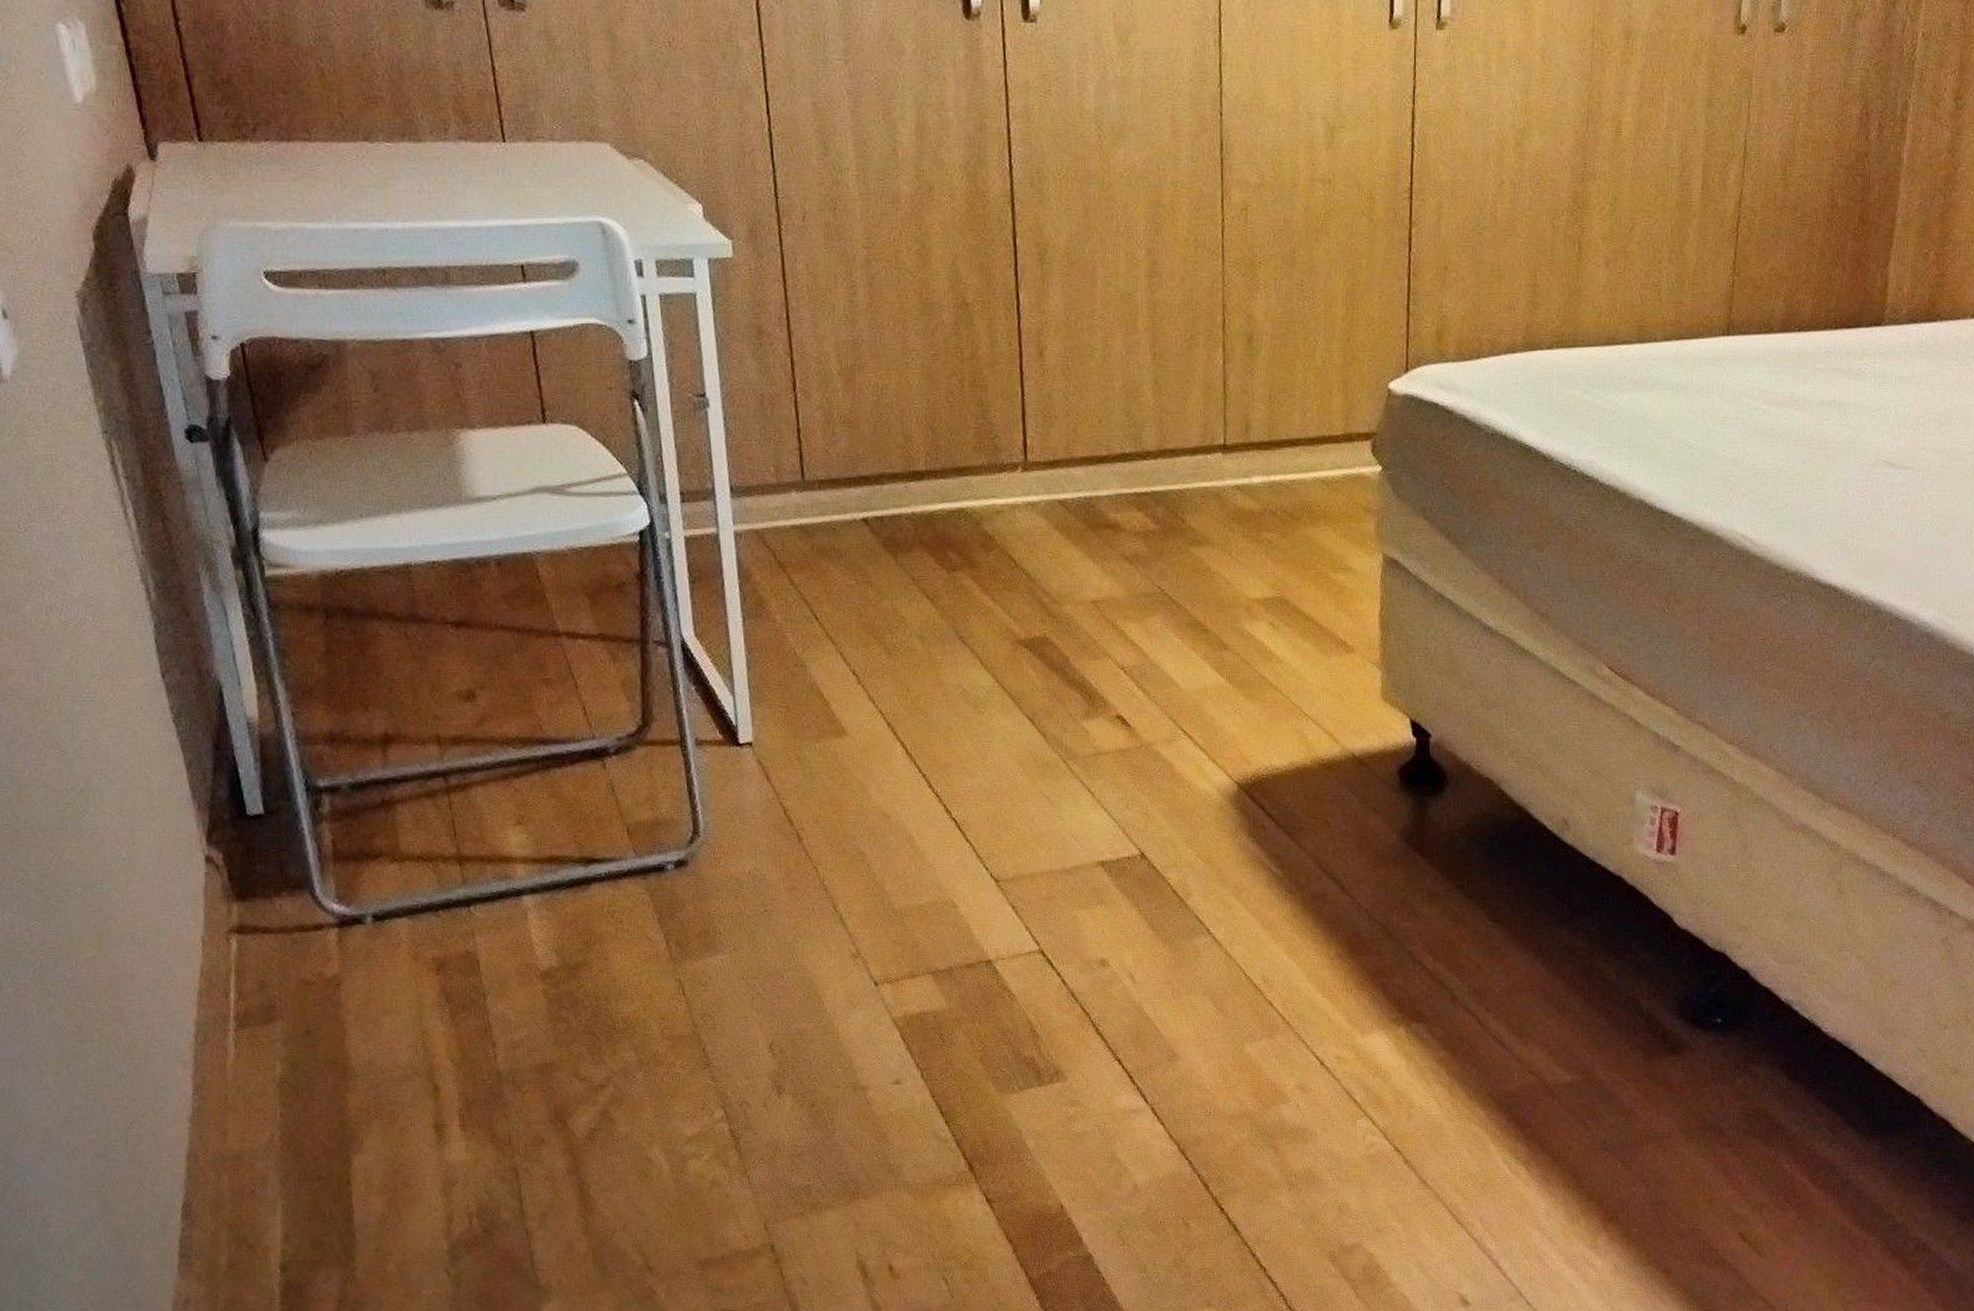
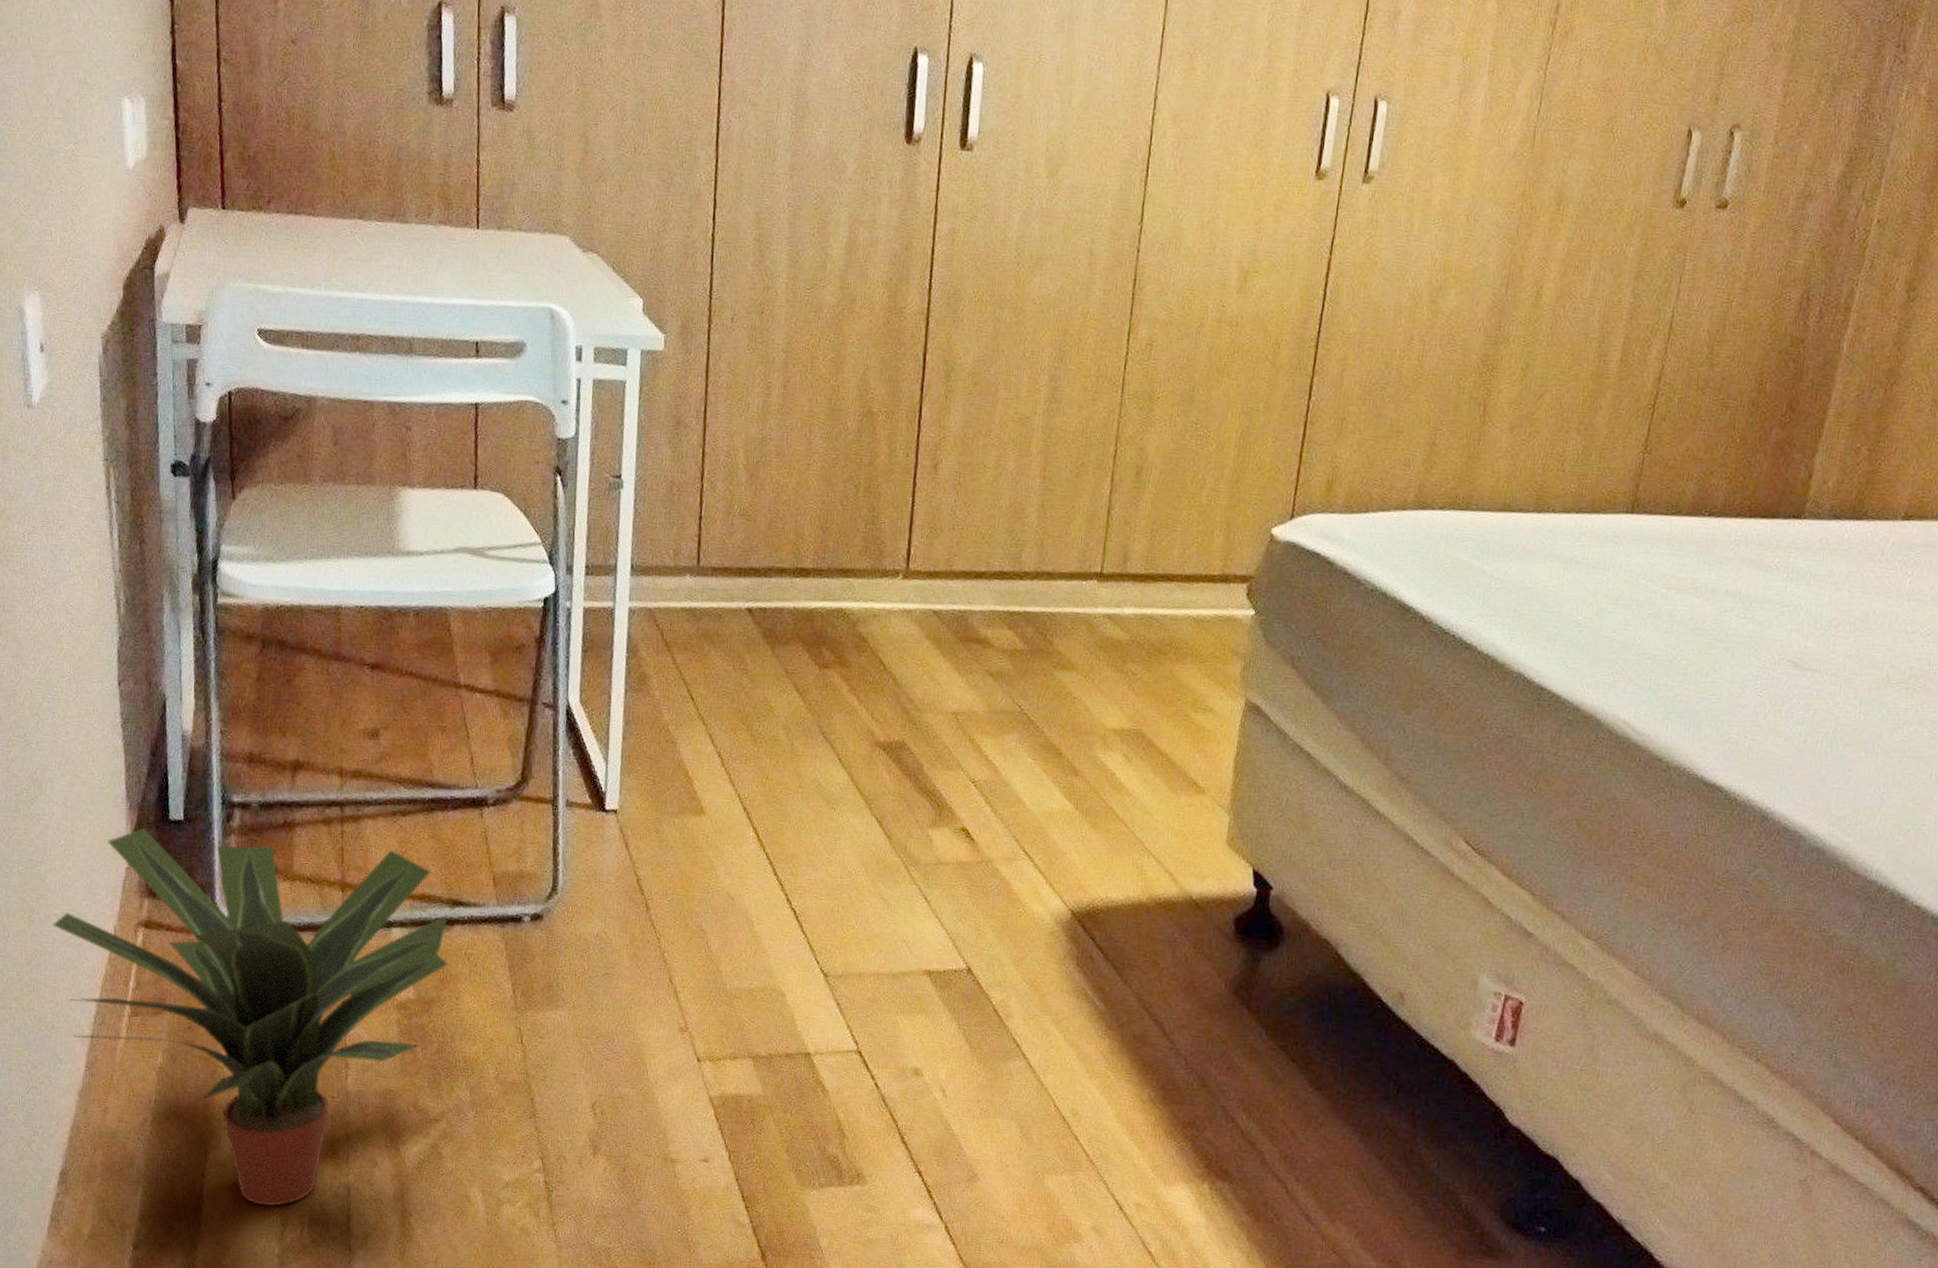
potted plant: none [126,815,591,1204] -> present [51,827,448,1207]

